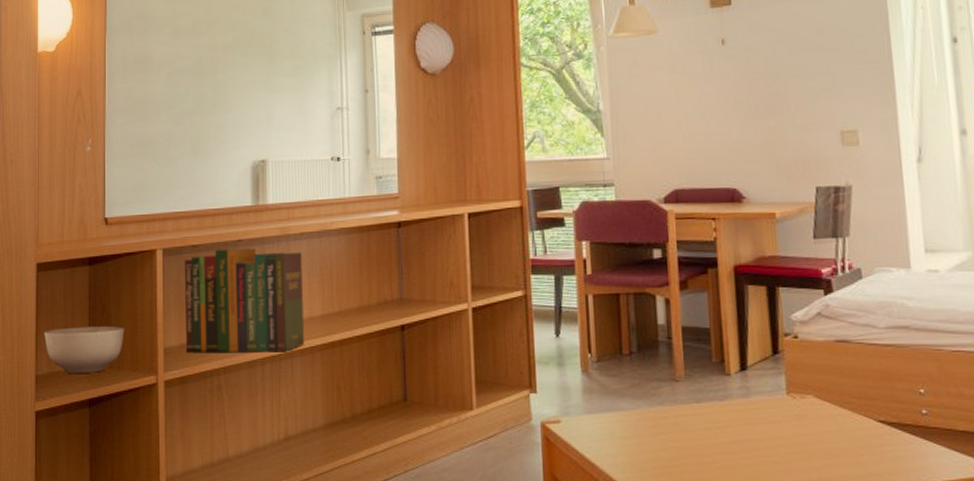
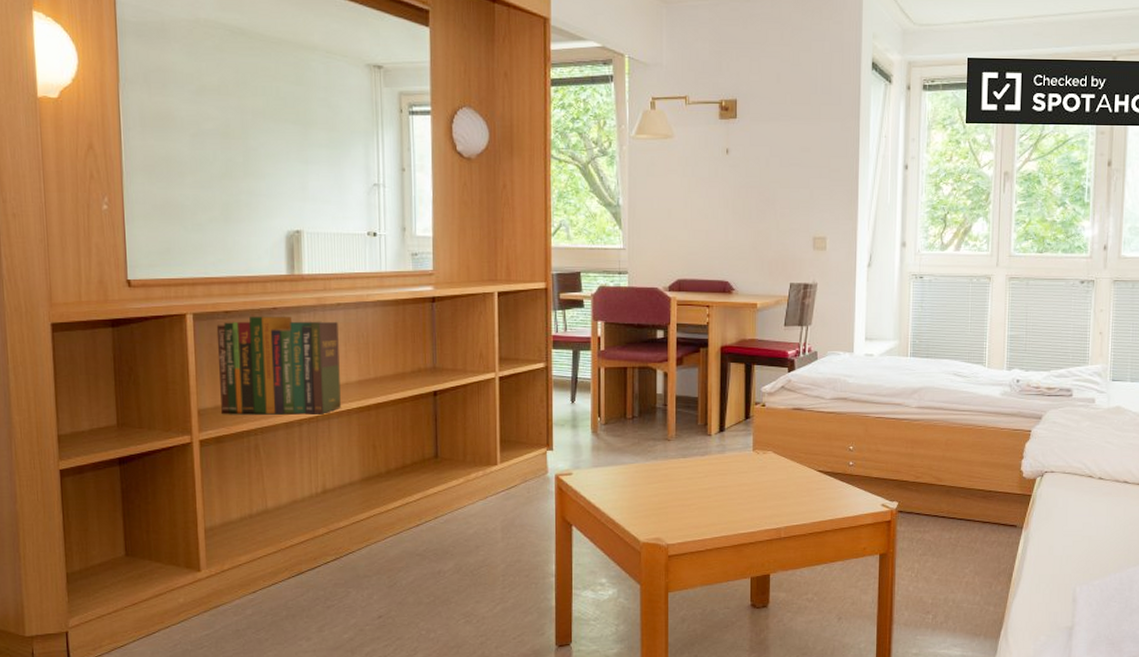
bowl: present [44,325,124,373] -> none [64,387,155,433]

